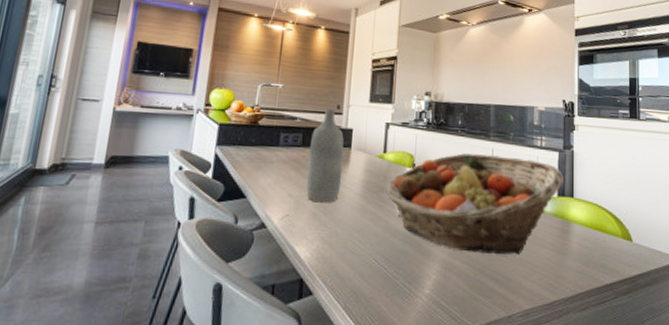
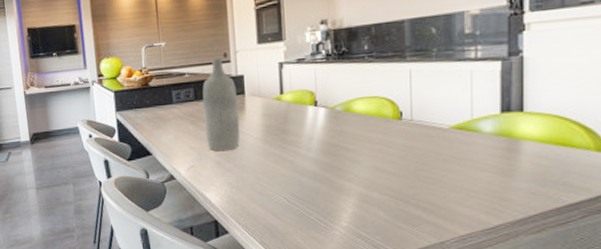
fruit basket: present [386,153,565,255] -> none [288,75,511,184]

